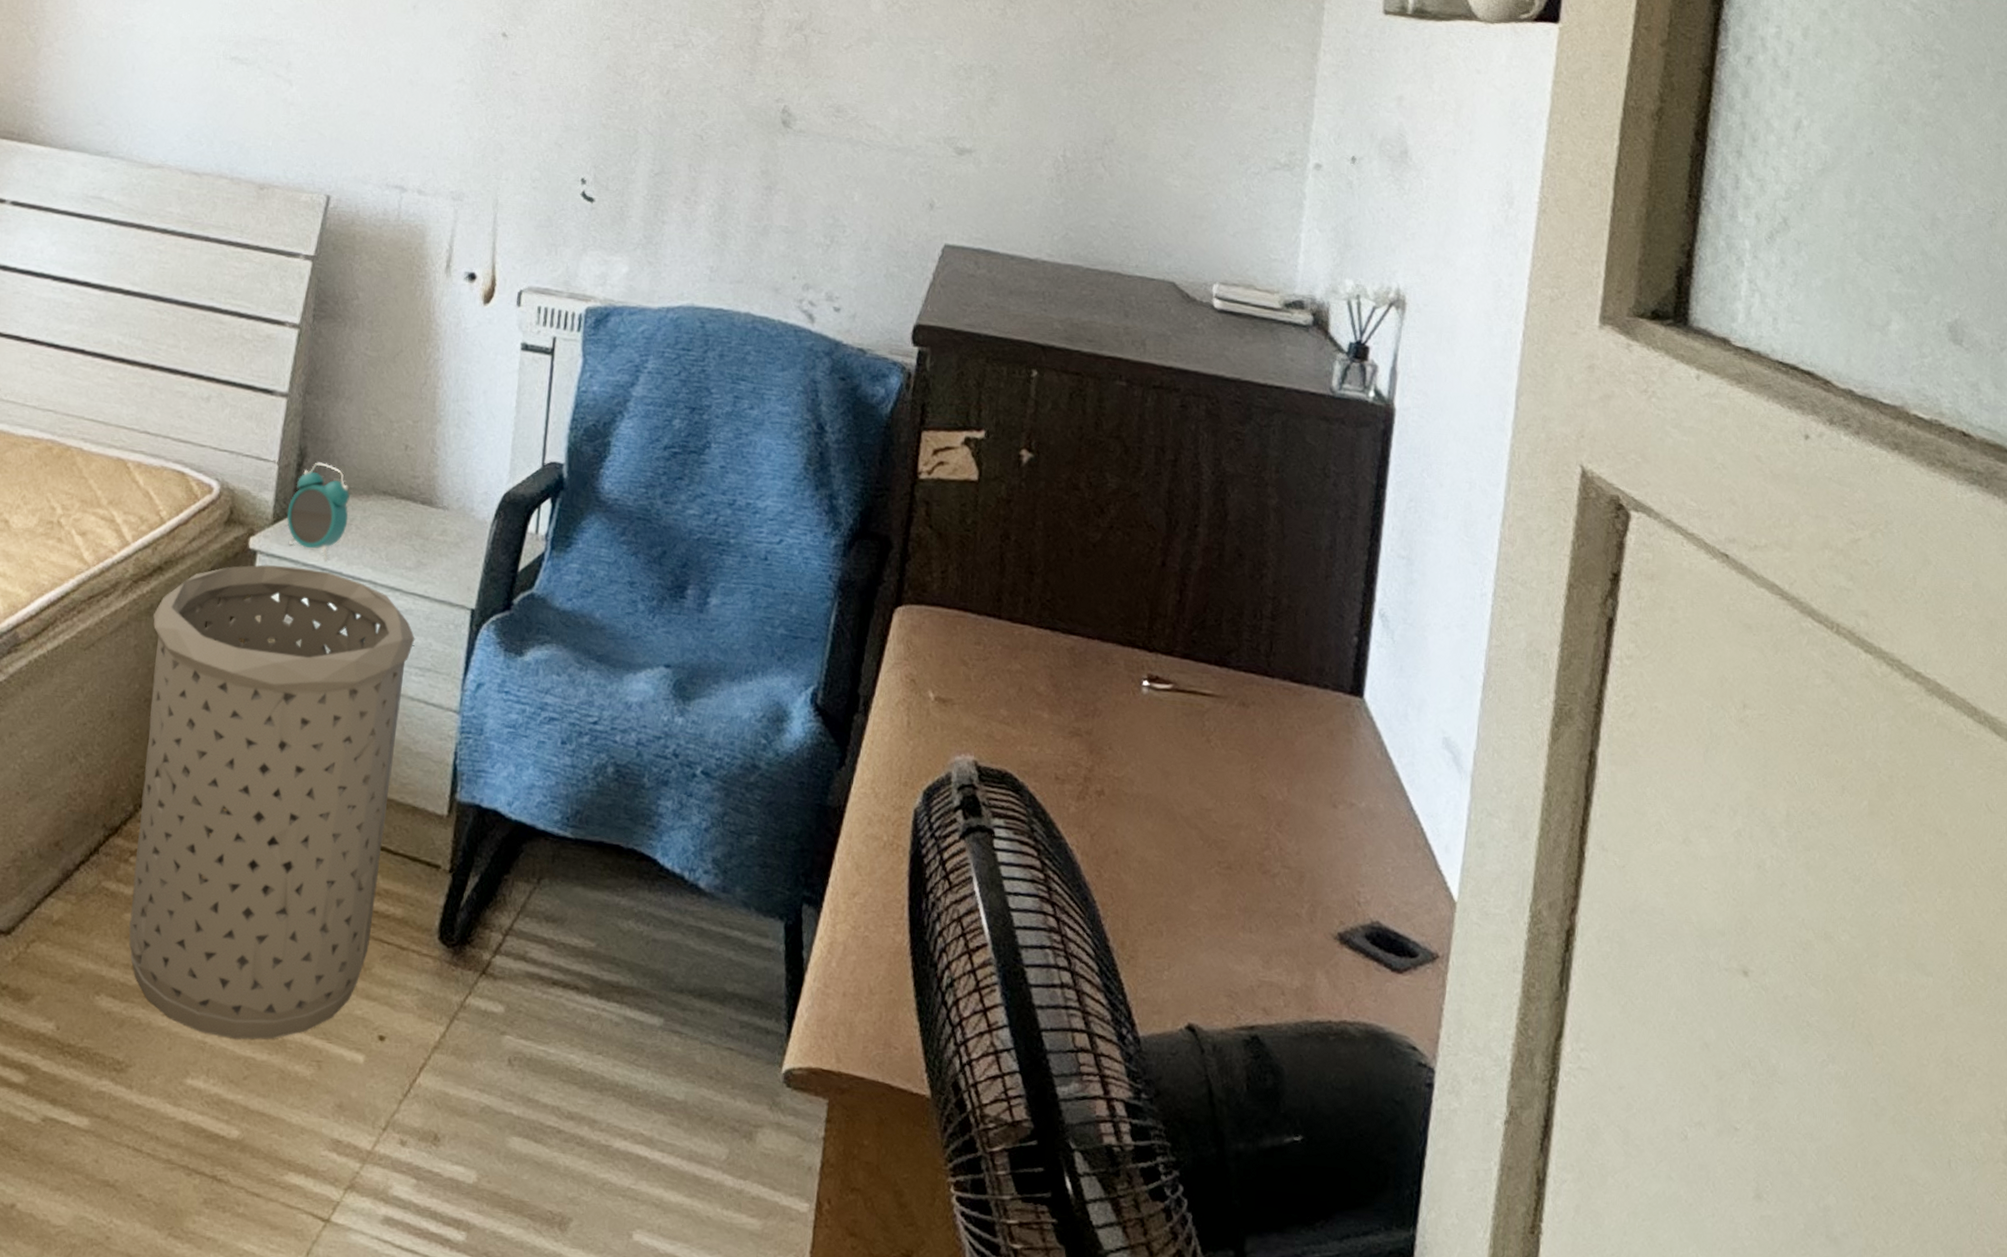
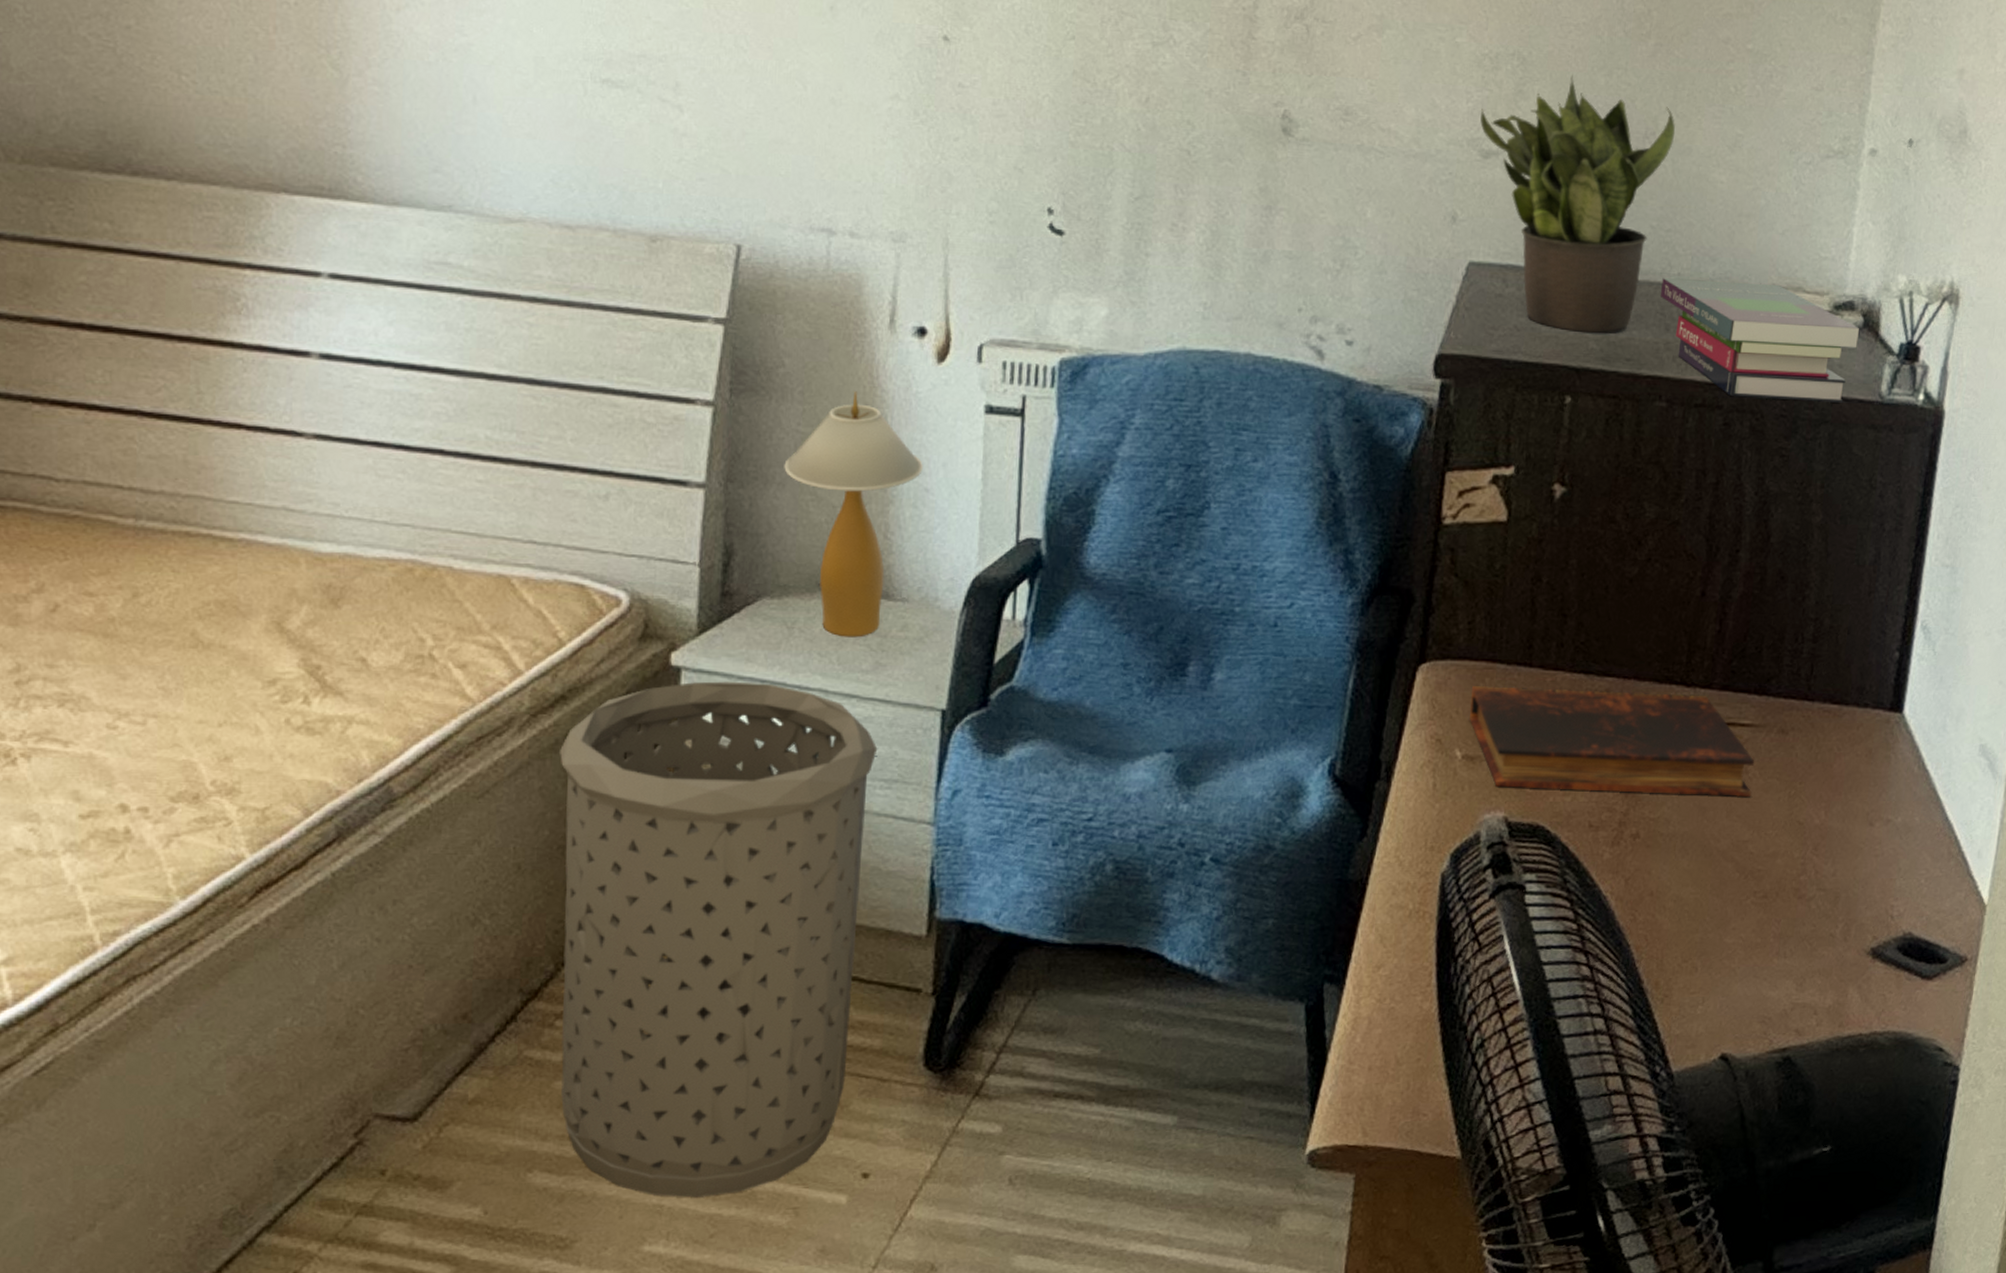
alarm clock: present [286,462,351,560] -> none [714,560,791,671]
table lamp: none [352,324,467,538] -> present [784,391,923,638]
book: none [942,632,1217,766] -> present [1469,685,1755,797]
potted plant: none [955,86,1132,317] -> present [1480,74,1676,334]
books: none [1119,269,1309,394] -> present [1660,278,1859,403]

